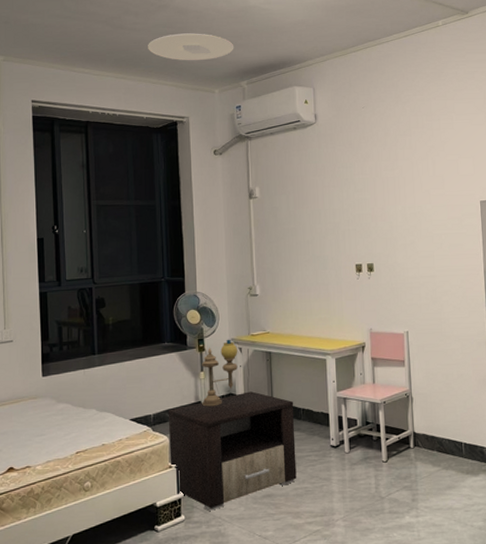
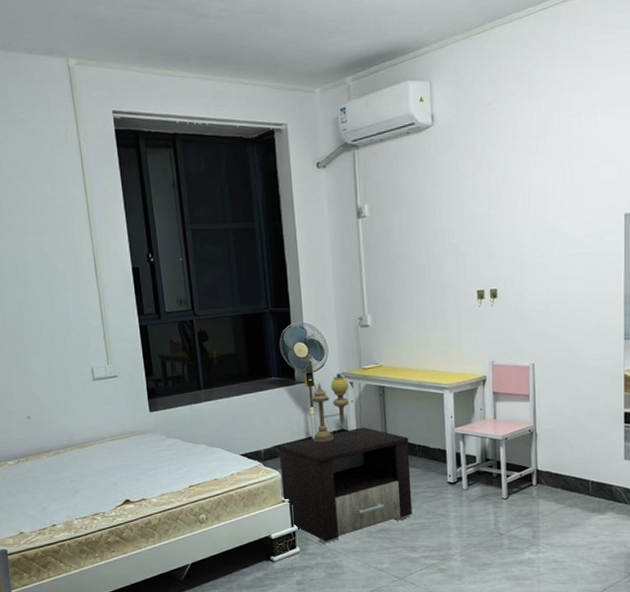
ceiling light: present [148,33,234,61] -> none [236,18,336,55]

